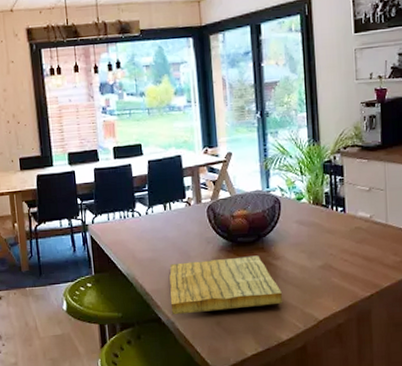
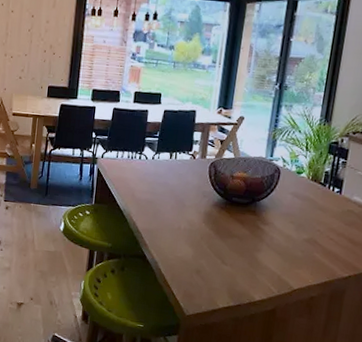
cutting board: present [169,255,282,315] -> none [157,208,264,266]

